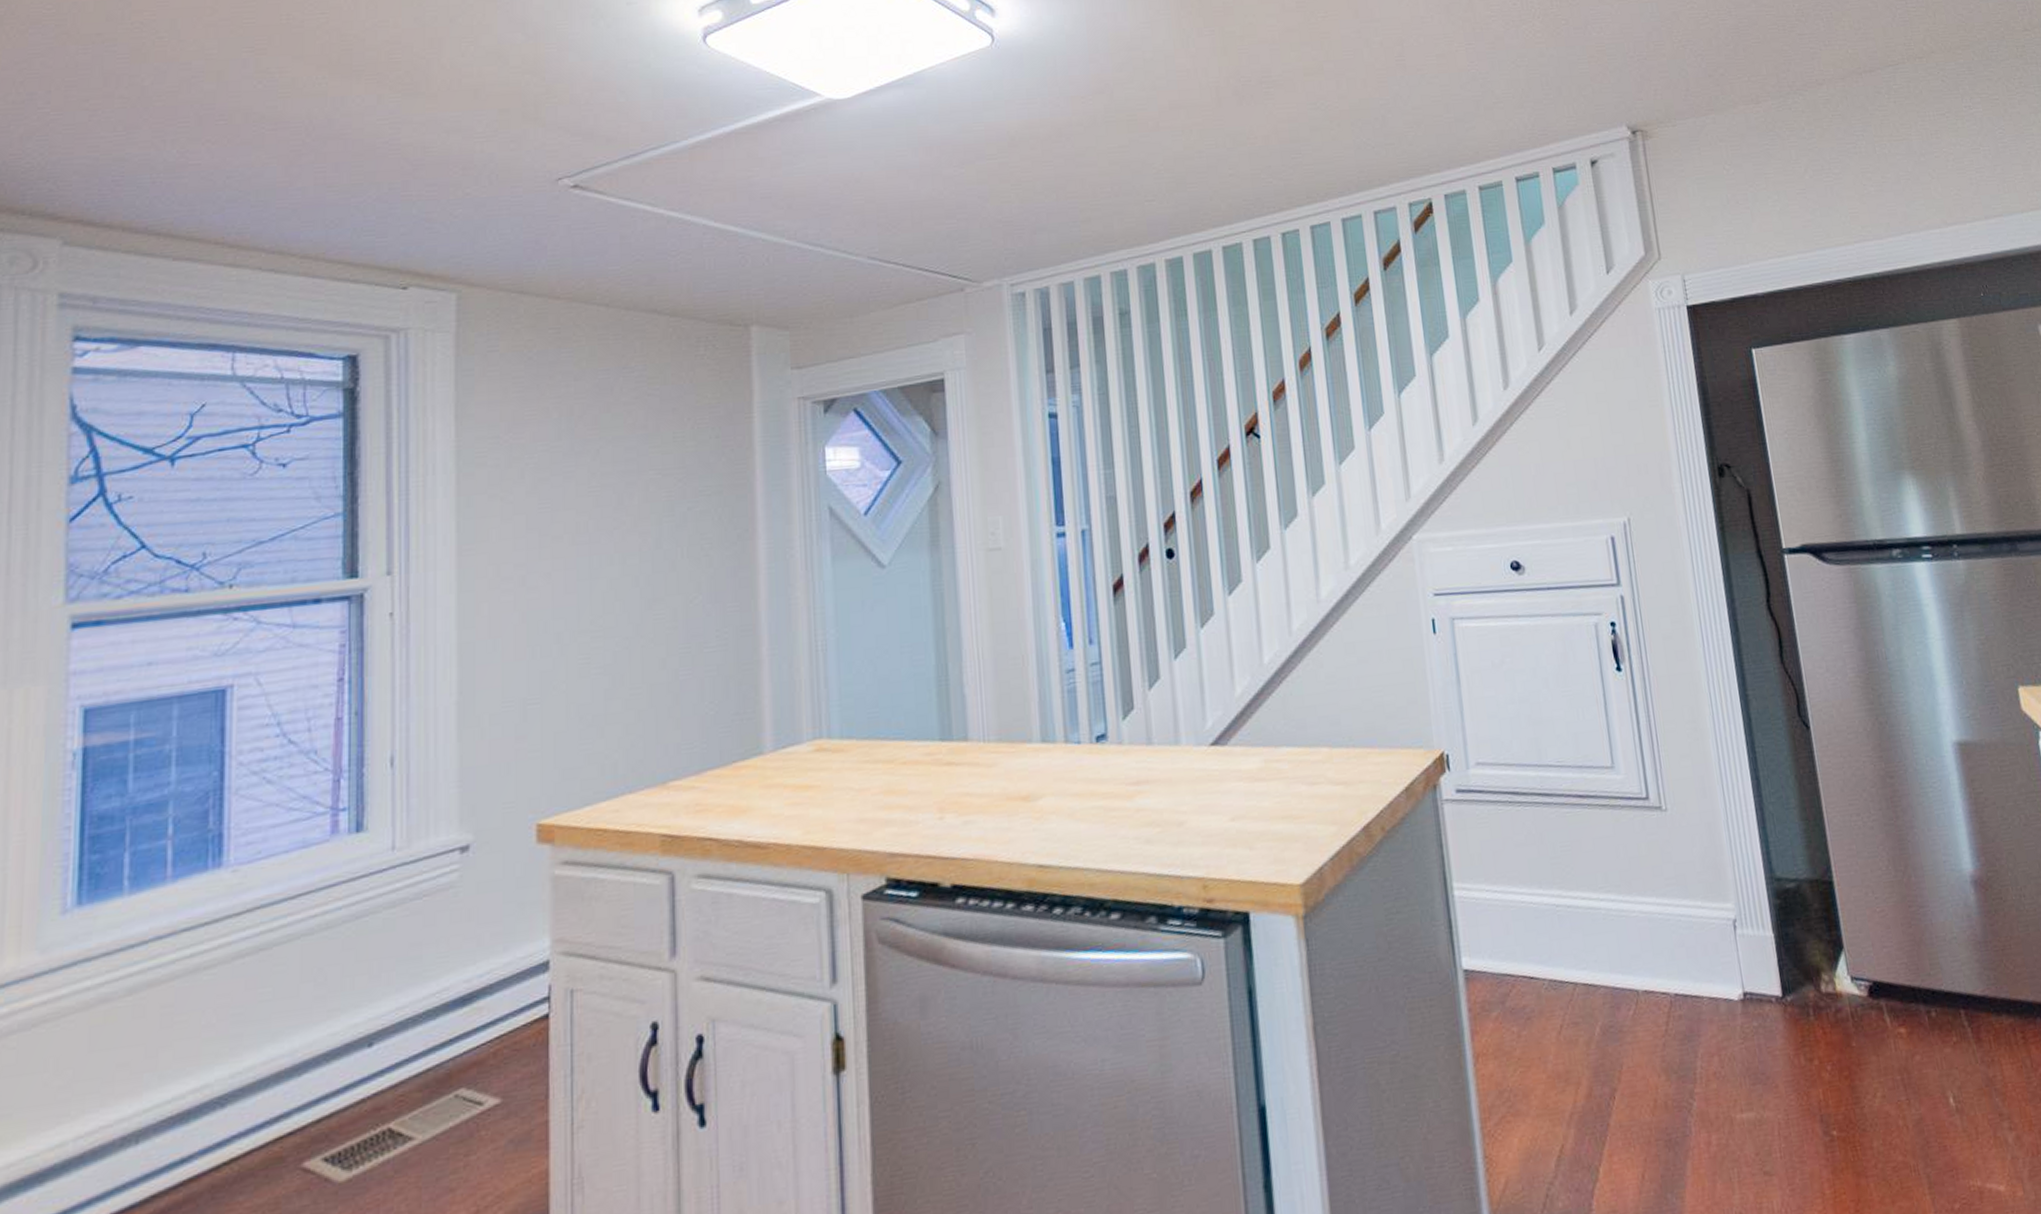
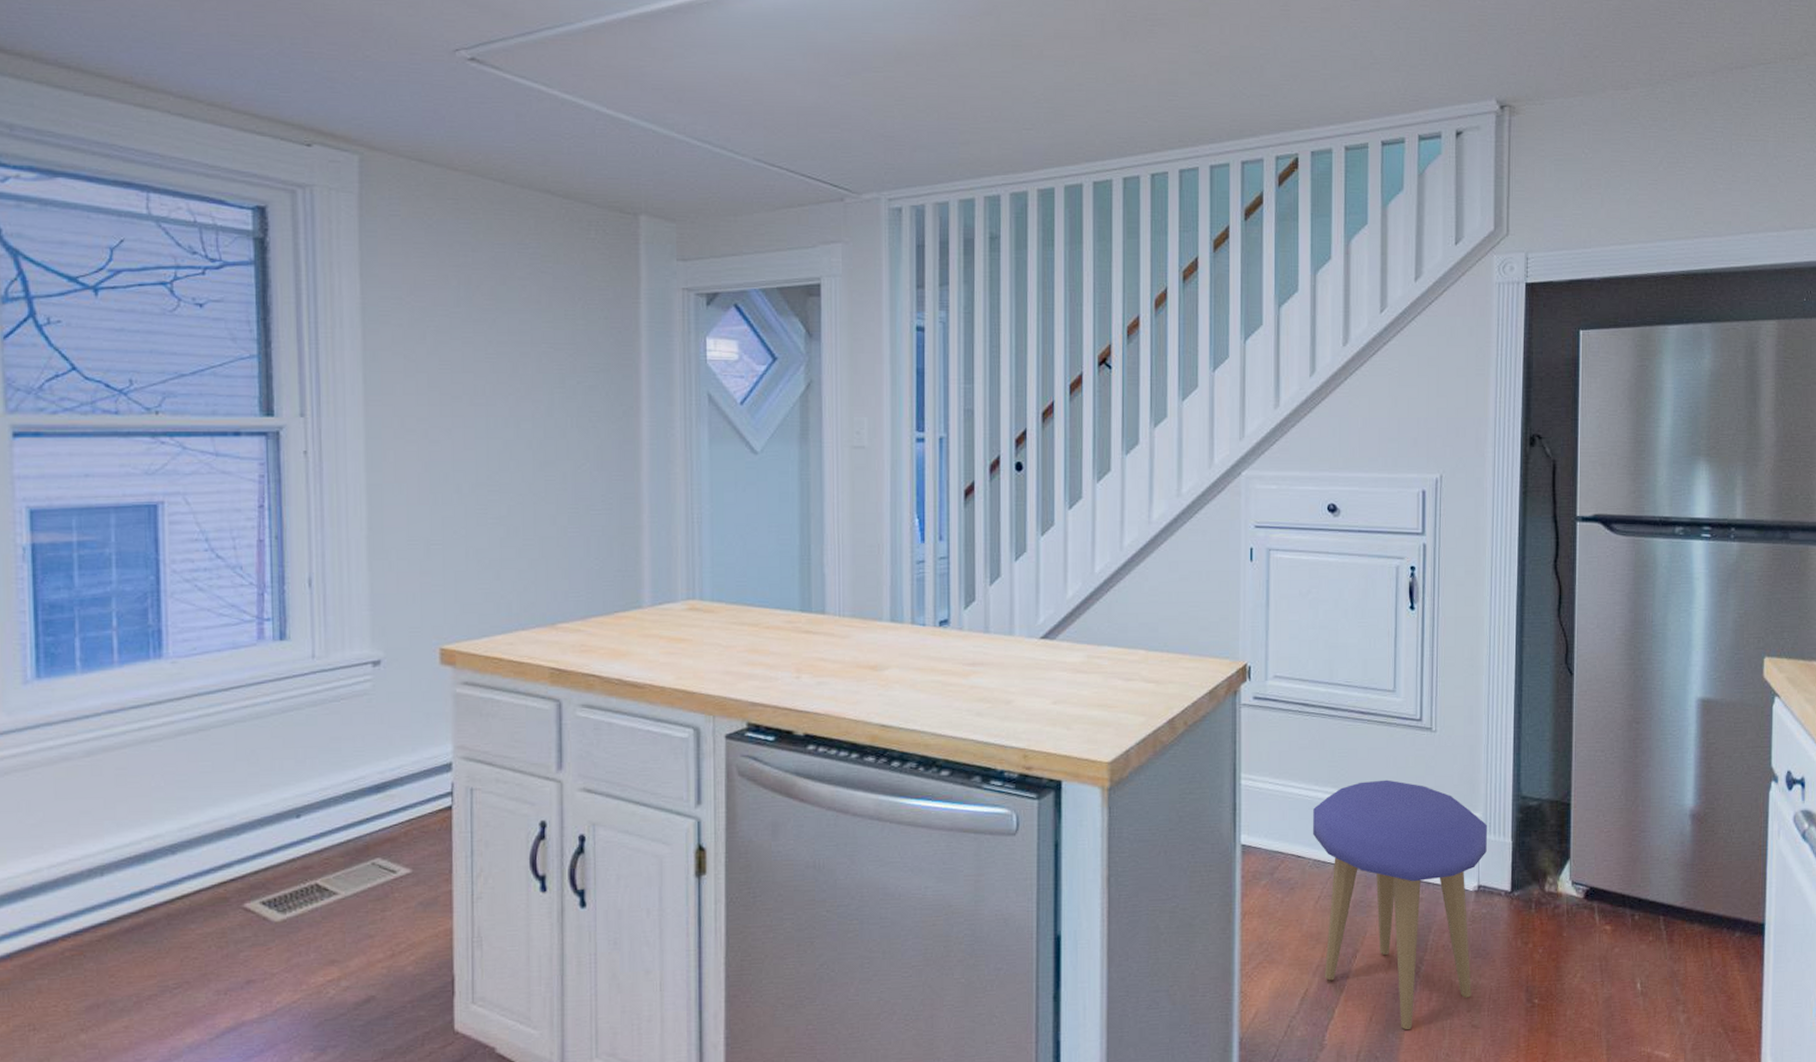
stool: none [1540,873,1758,1187] -> present [1313,779,1487,1030]

